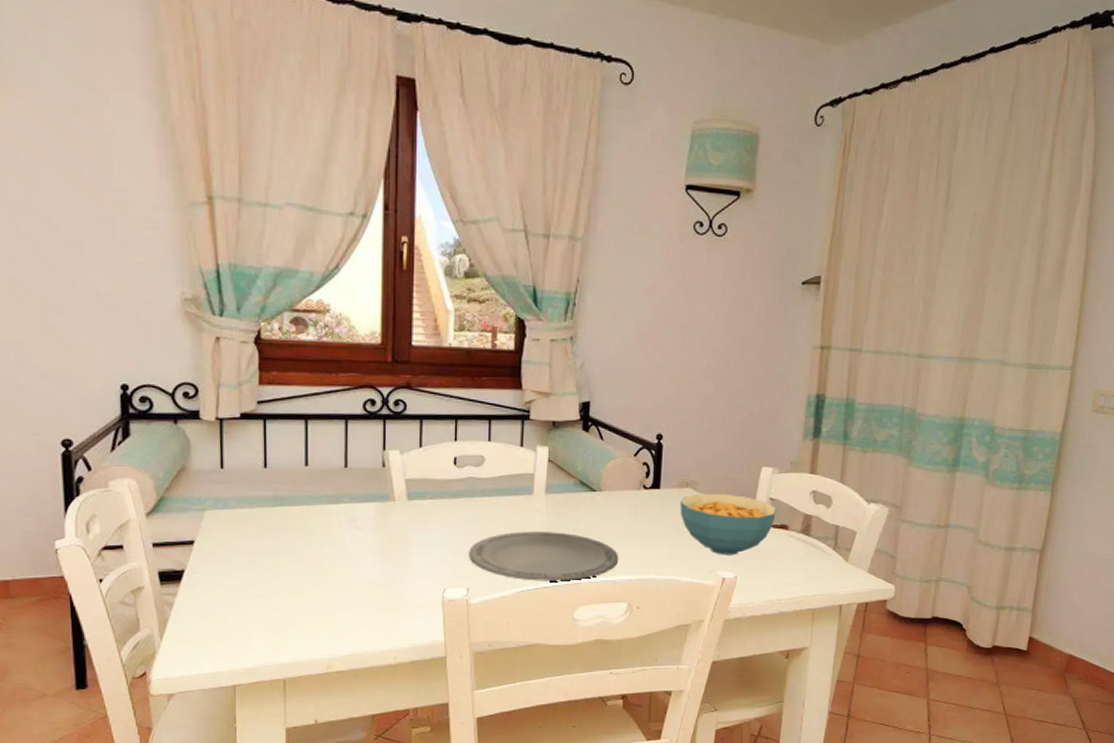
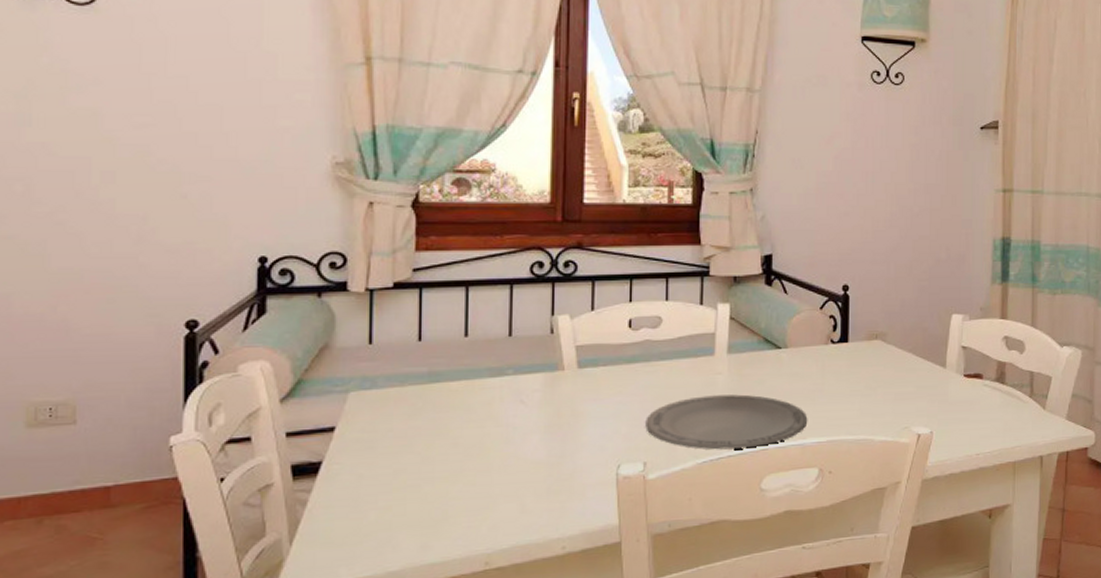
cereal bowl: present [680,493,776,555] -> none [870,344,969,410]

